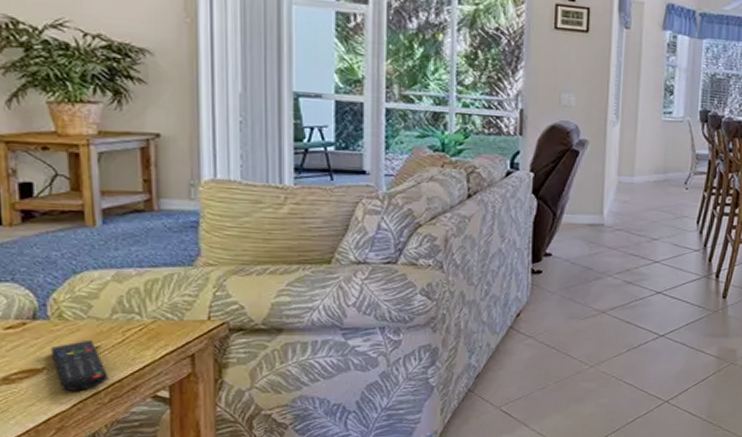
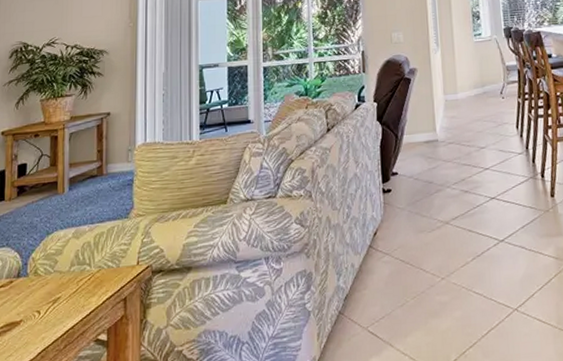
remote control: present [50,339,108,391] -> none [27,291,65,340]

